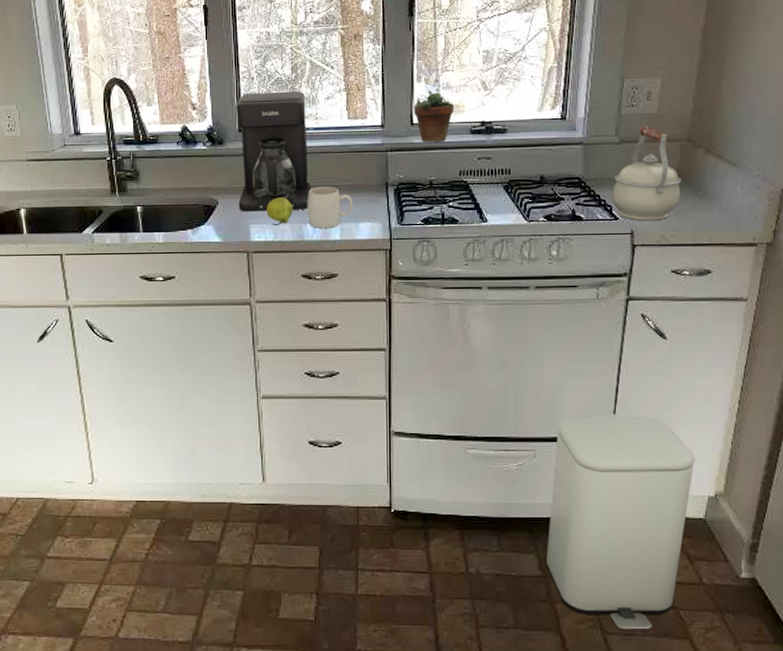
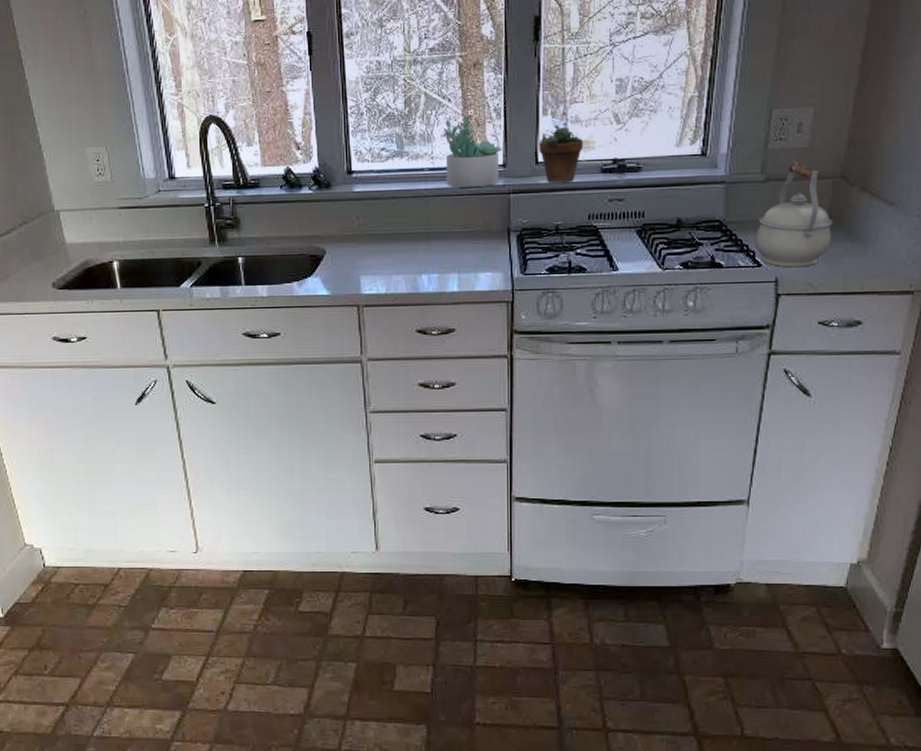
coffee maker: present [236,91,310,212] -> none [344,127,426,262]
fruit: present [266,197,293,225] -> none [378,245,407,276]
mug: present [307,186,353,228] -> none [422,233,472,279]
succulent plant: none [327,80,382,145] -> present [444,115,504,188]
pedal bin: present [546,414,695,631] -> none [676,477,837,703]

